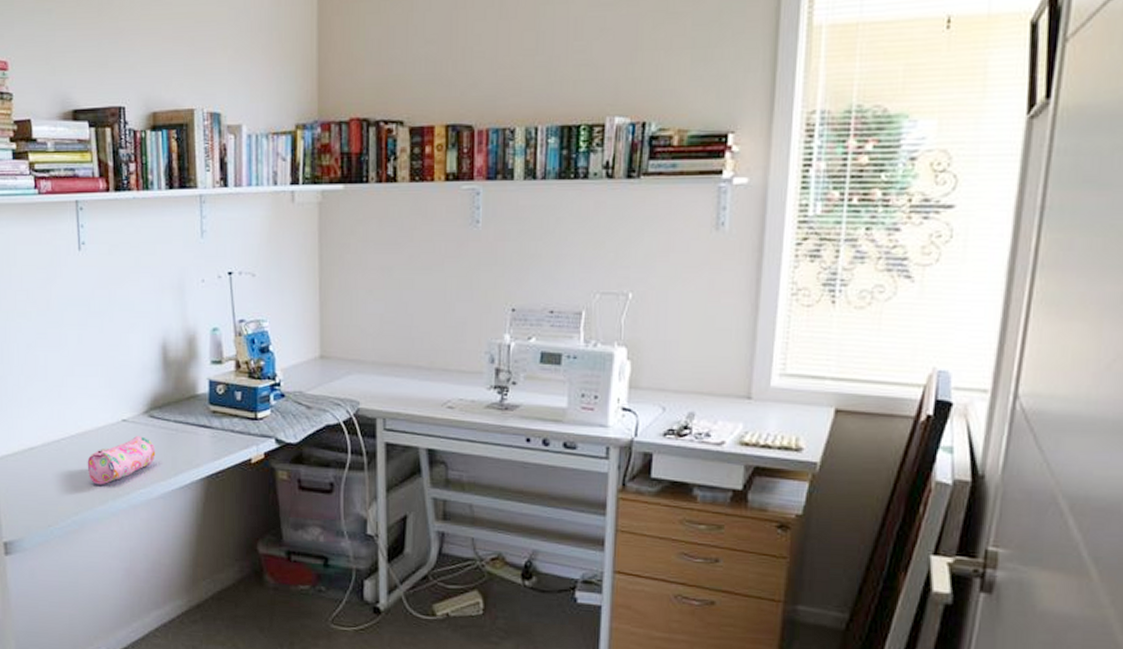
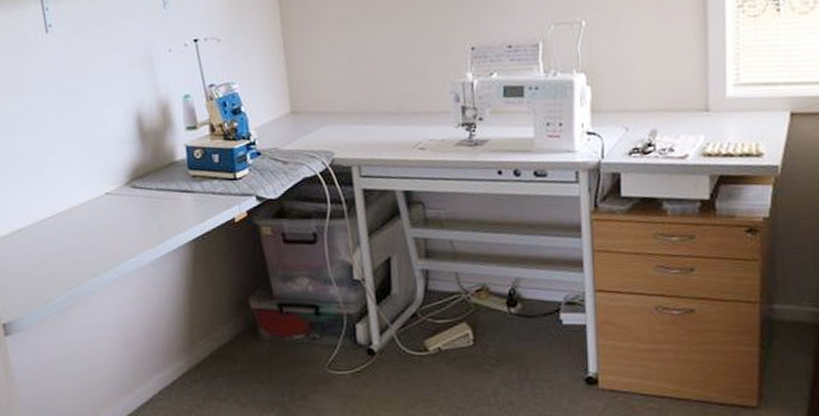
pencil case: present [87,436,156,485] -> none [75,207,142,259]

